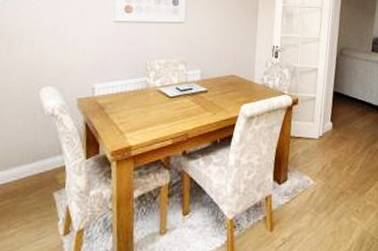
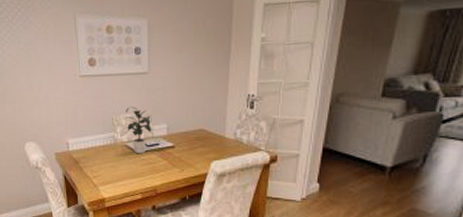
potted plant: none [160,53,186,99] -> present [125,106,152,154]

